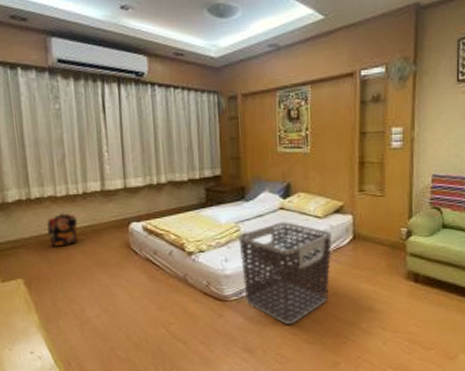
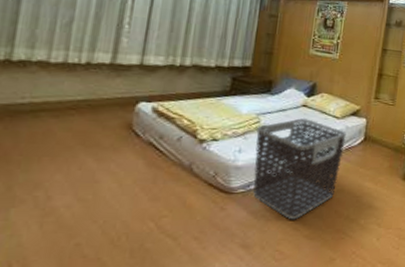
backpack: present [46,213,78,247] -> none [24,81,71,121]

